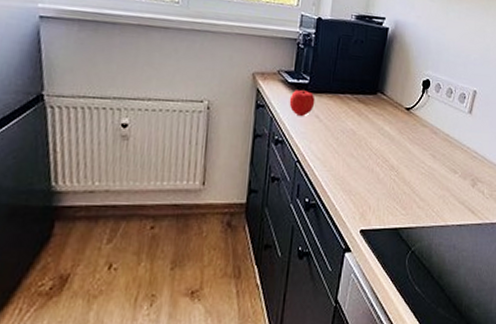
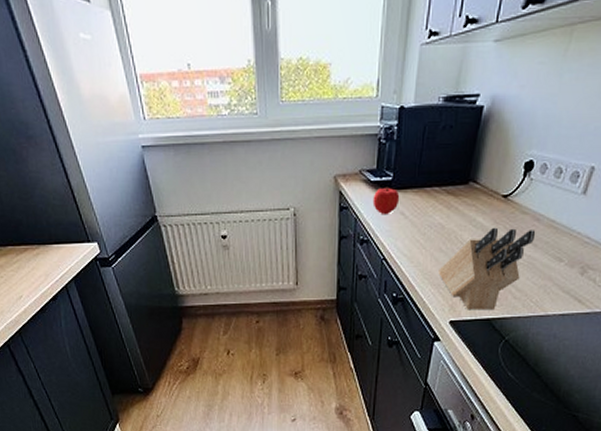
knife block: none [350,136,434,220] -> present [438,227,536,311]

